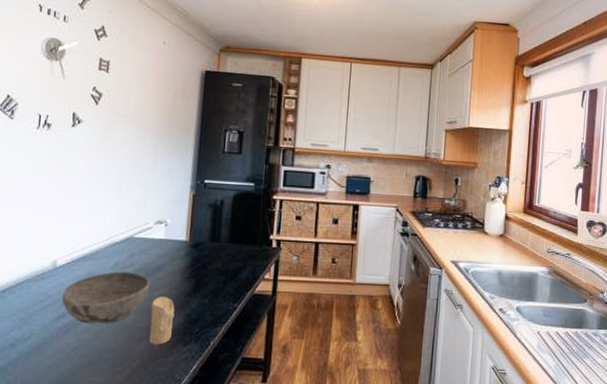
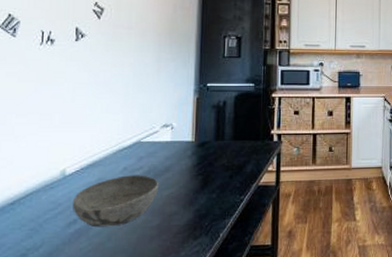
candle: present [149,297,175,345] -> none [160,195,184,242]

